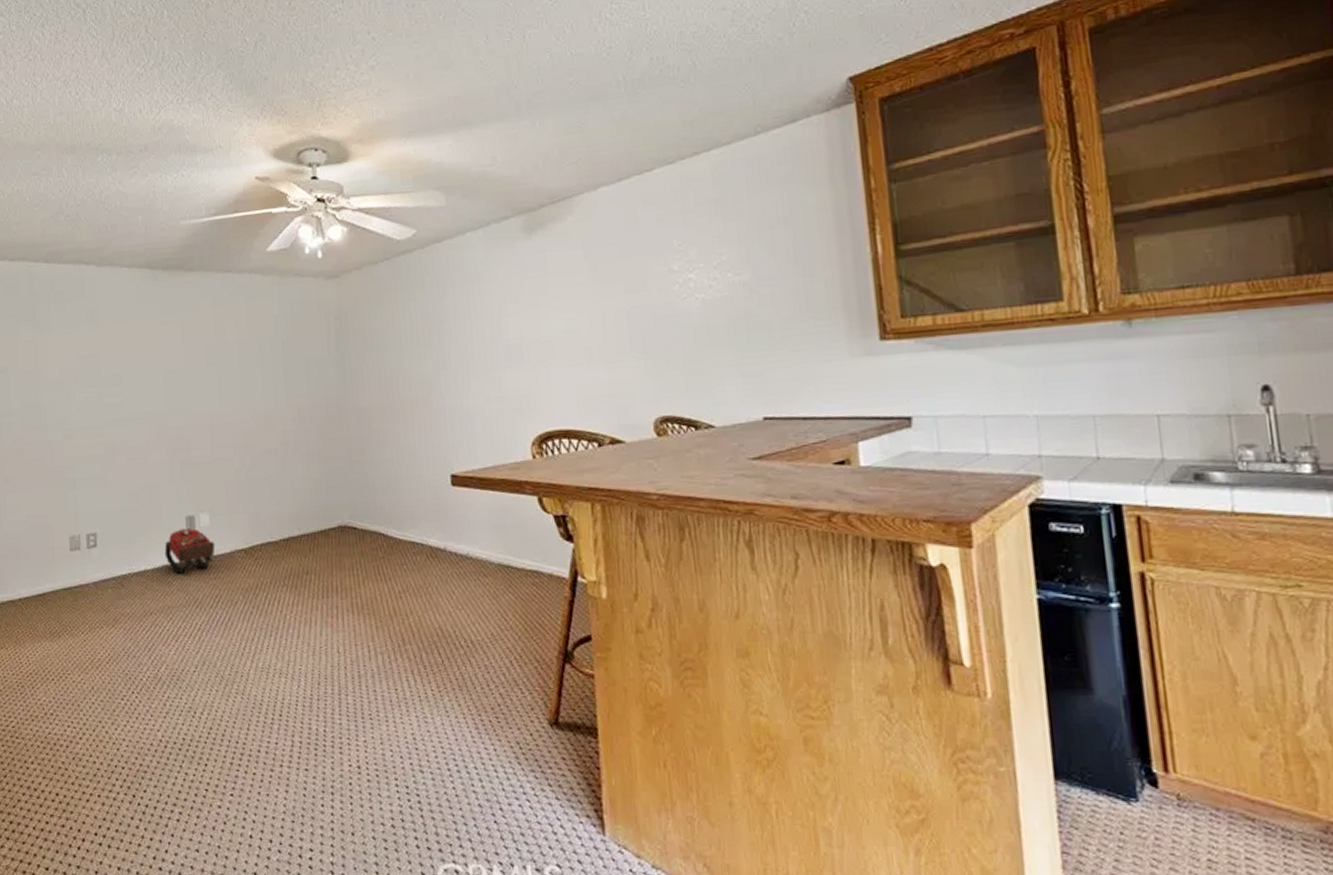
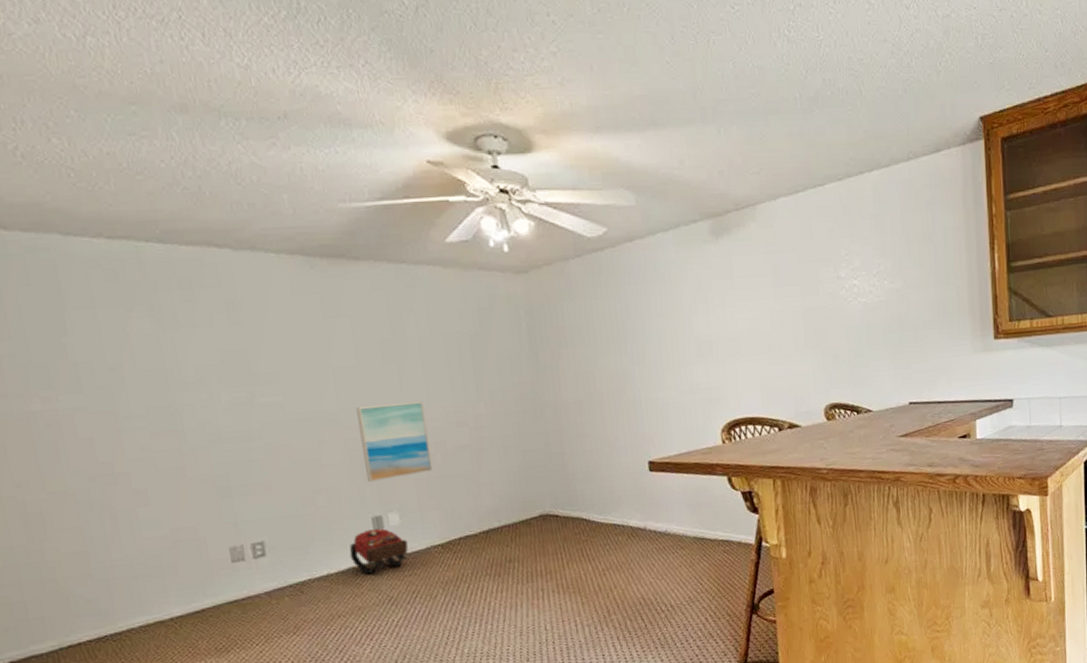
wall art: none [180,403,242,481] -> present [356,400,433,482]

